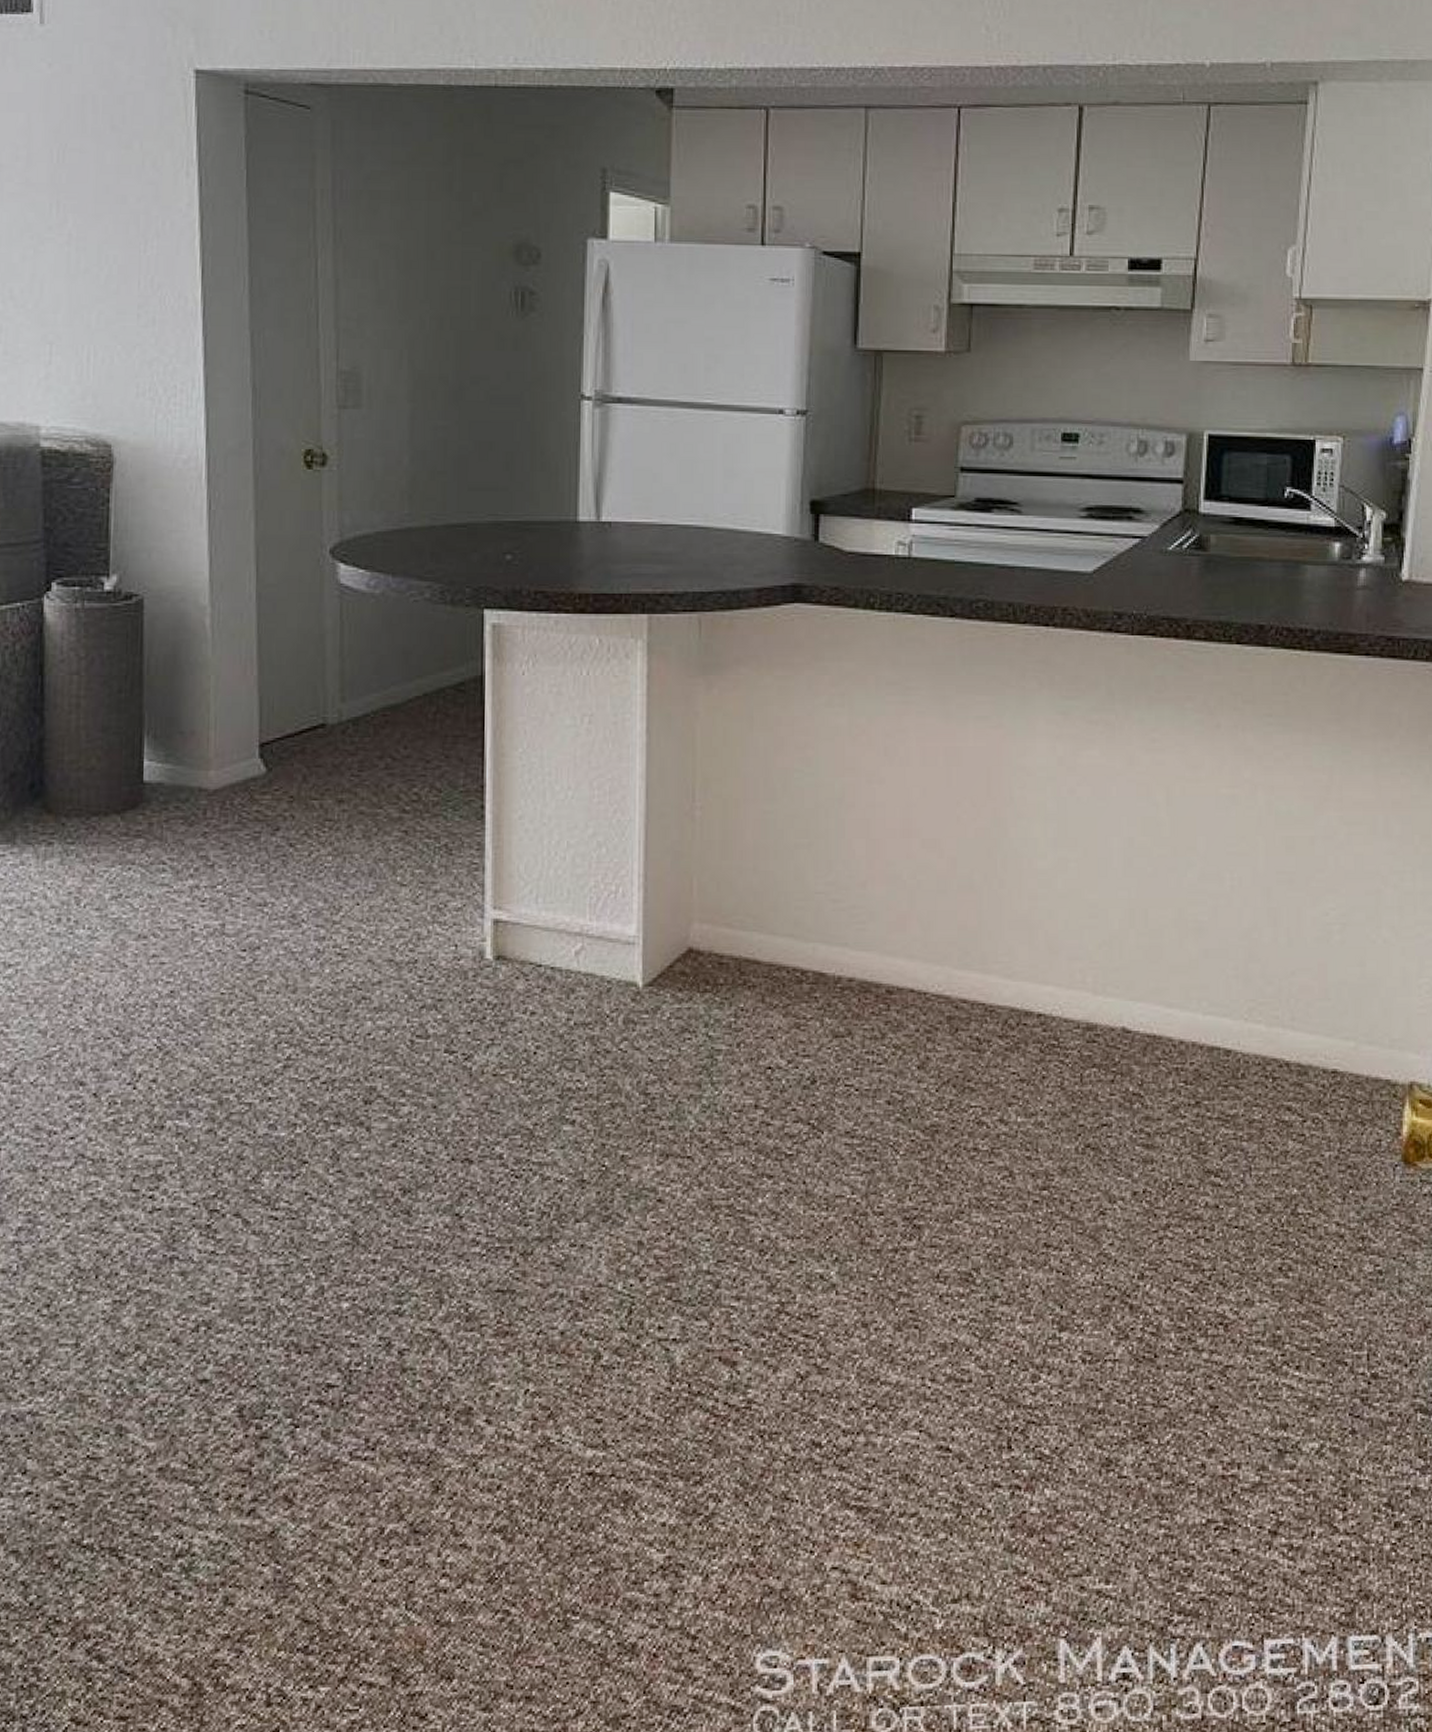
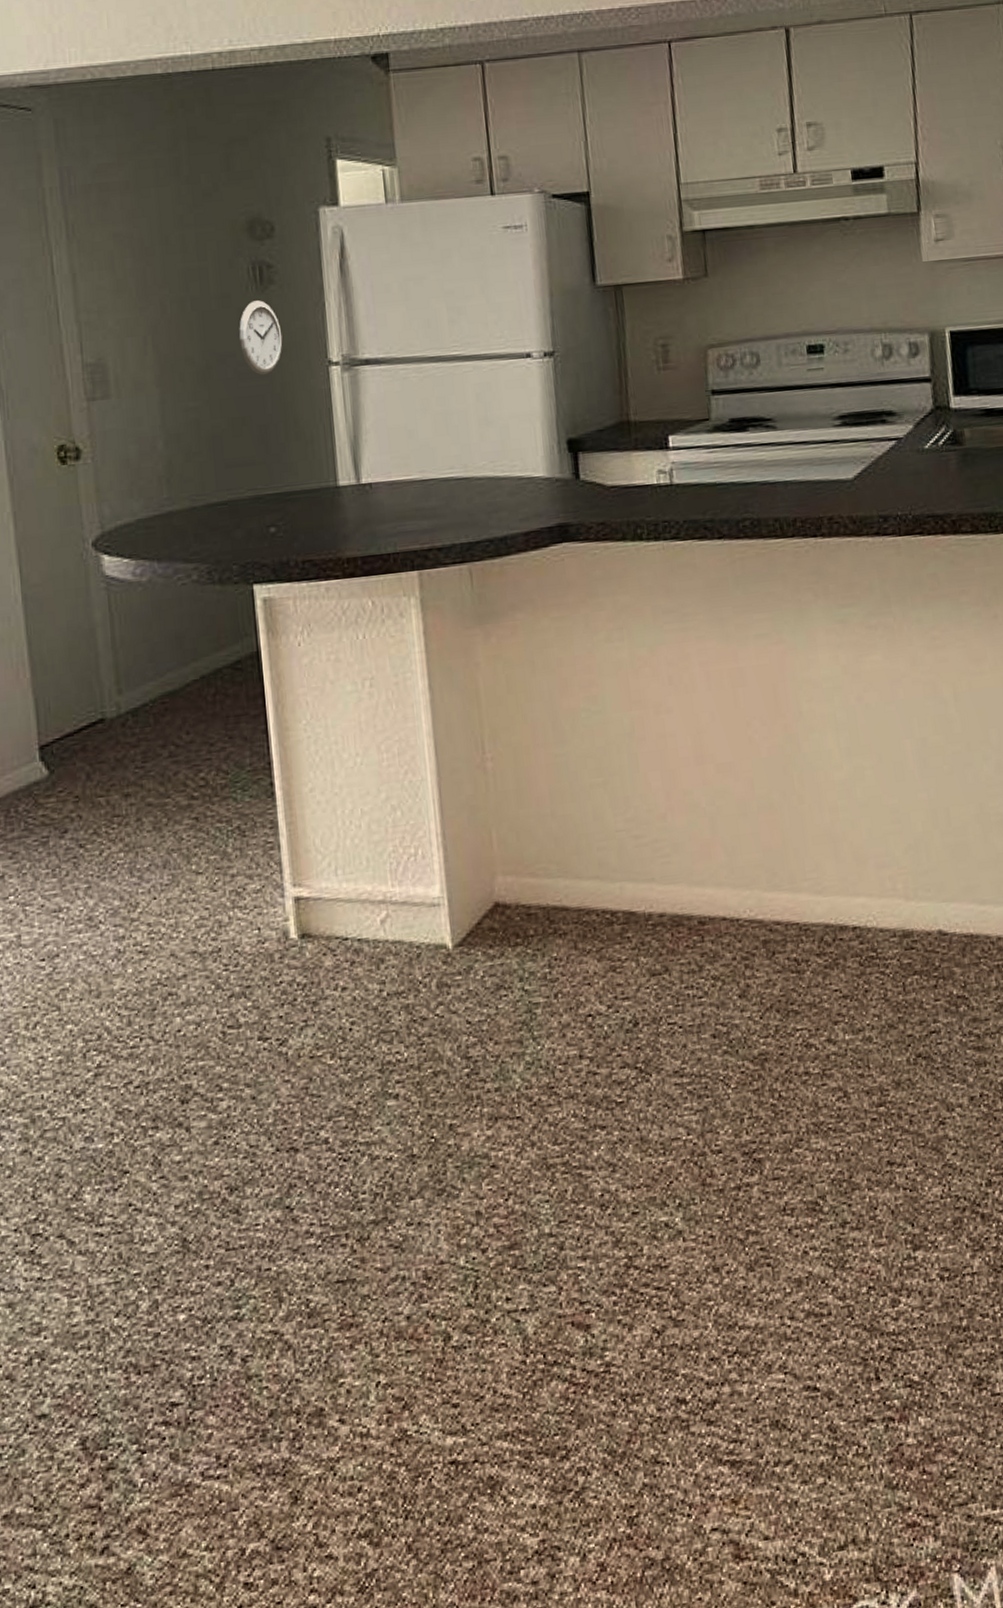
wall clock: none [495,326,538,402] -> present [239,300,282,376]

